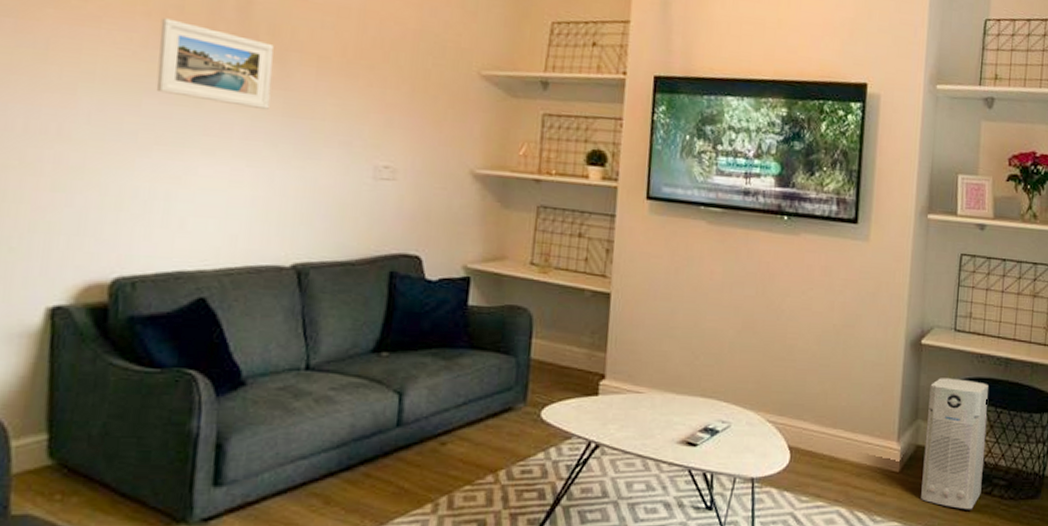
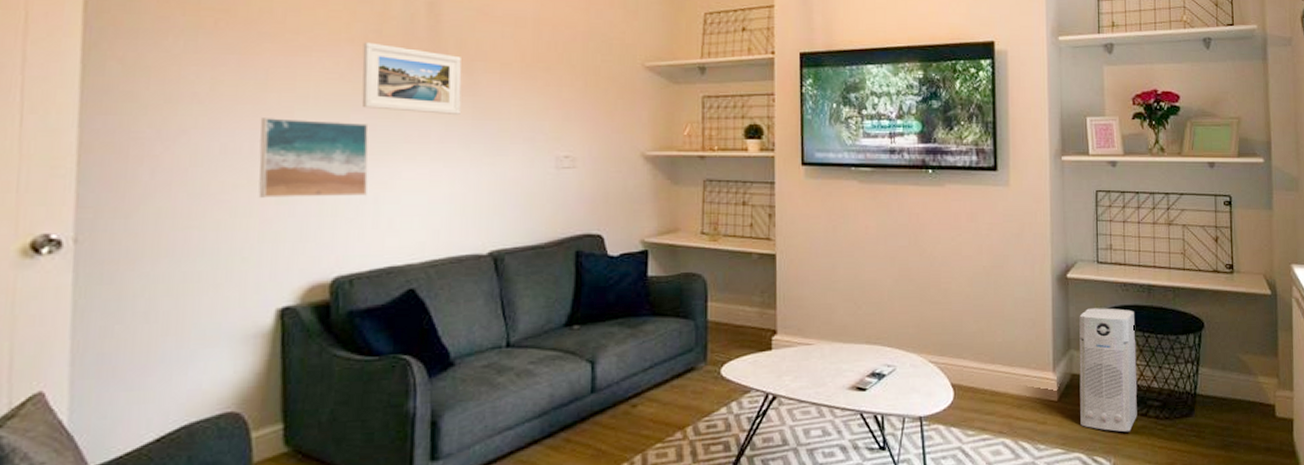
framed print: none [31,92,163,190] -> present [258,118,369,198]

